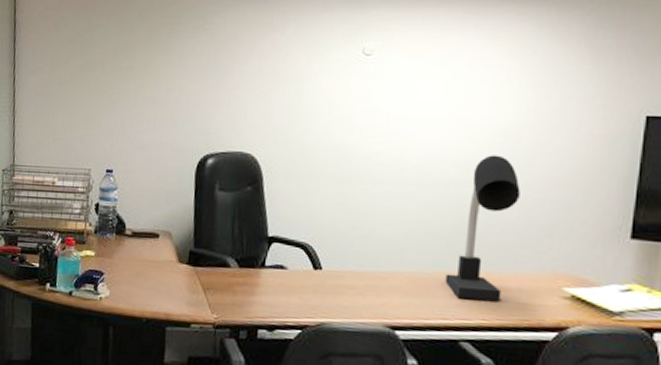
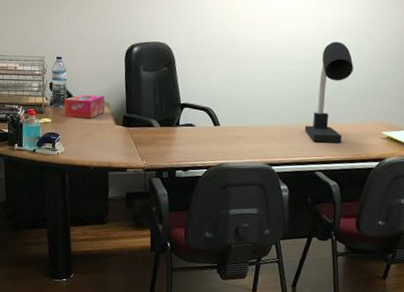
tissue box: none [111,220,166,253] -> present [64,95,105,118]

